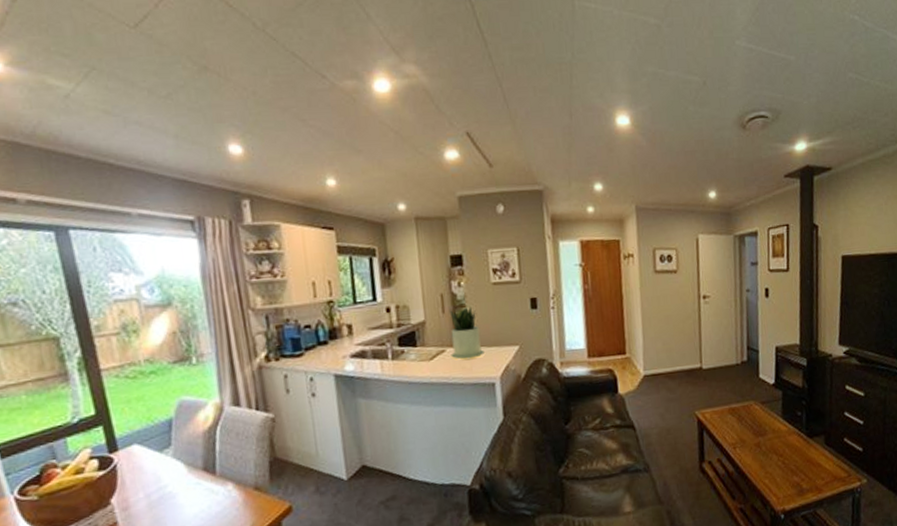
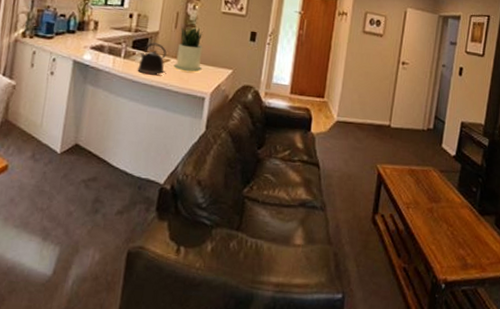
kettle: none [408,334,444,373] -> present [137,42,167,76]

